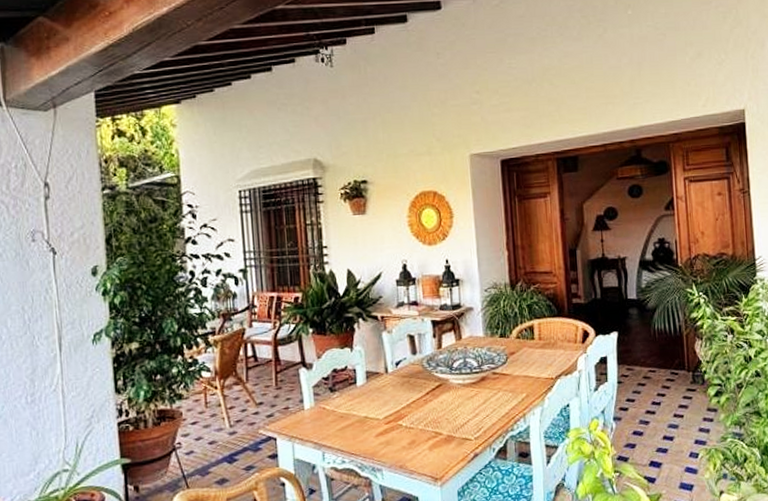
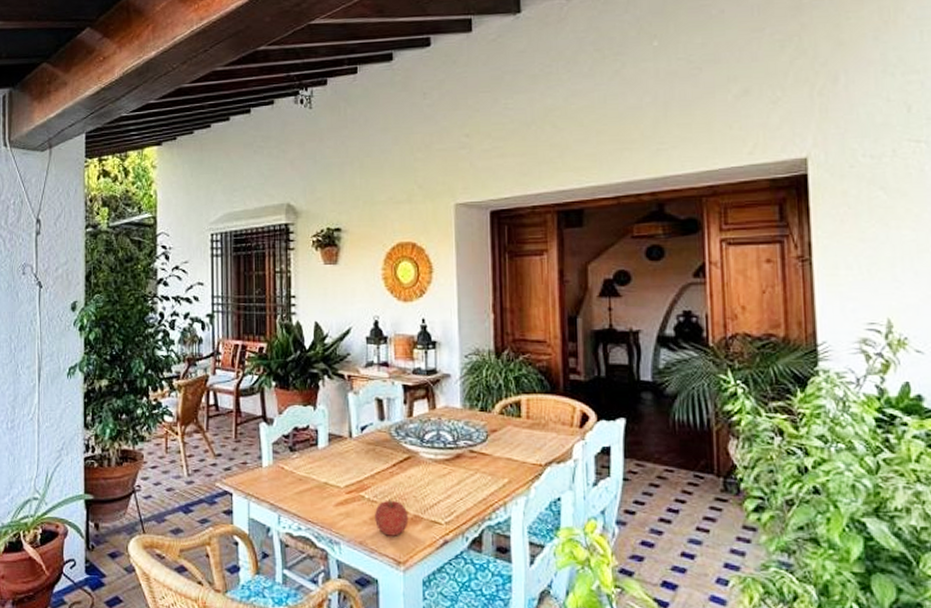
fruit: none [412,423,443,457] -> present [375,498,409,536]

